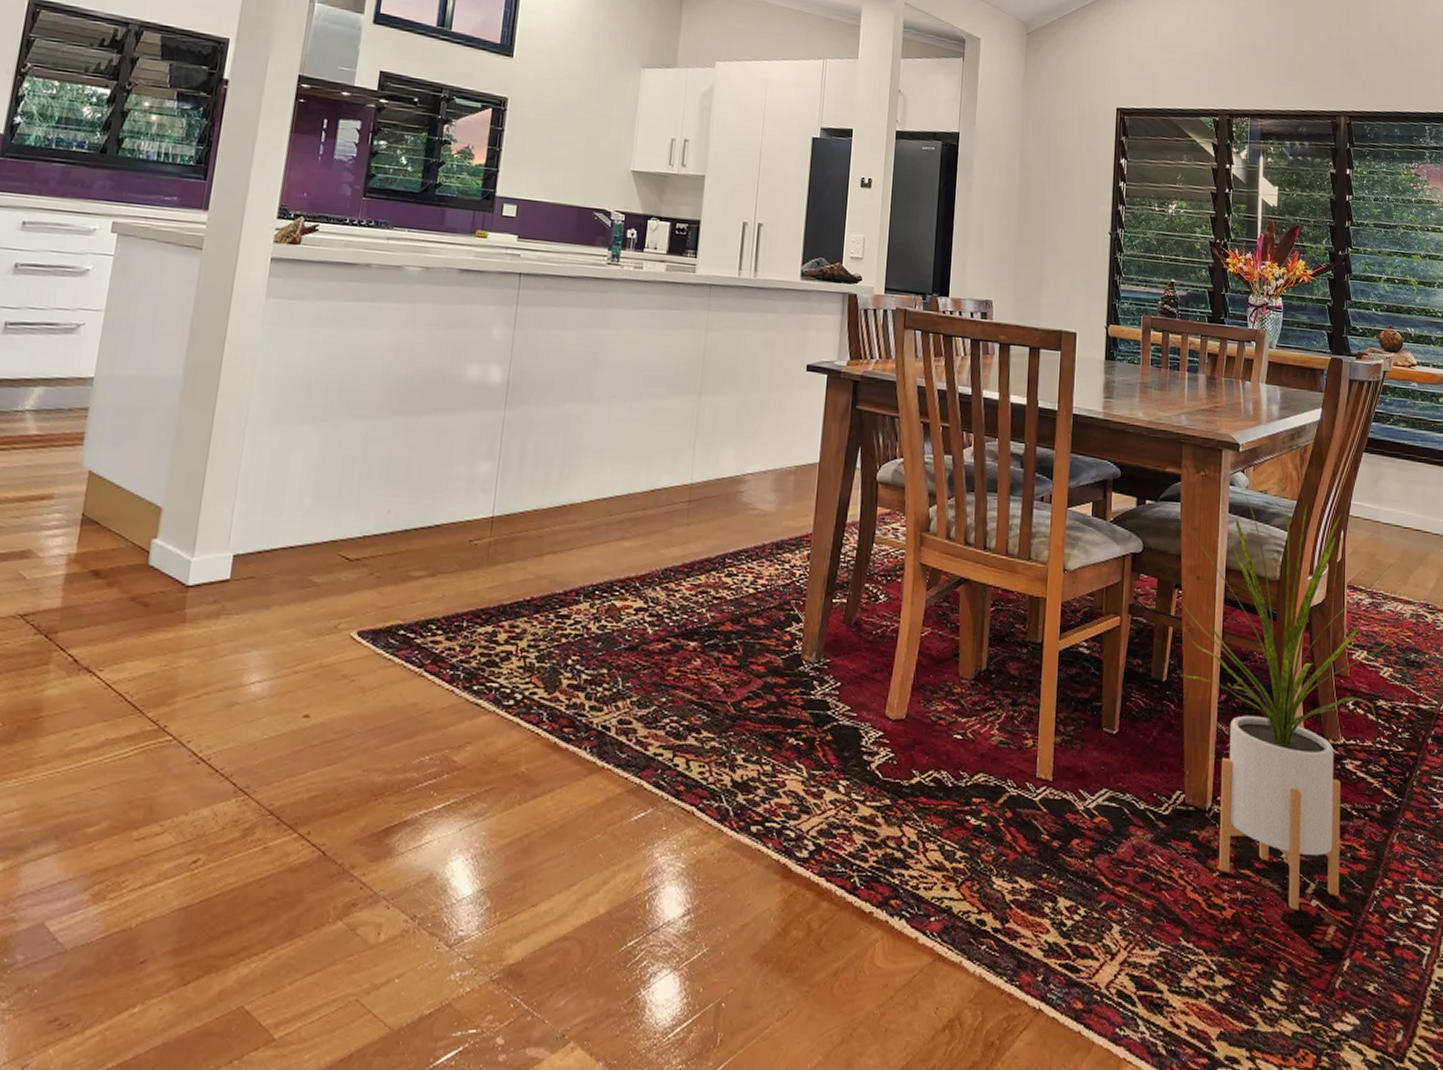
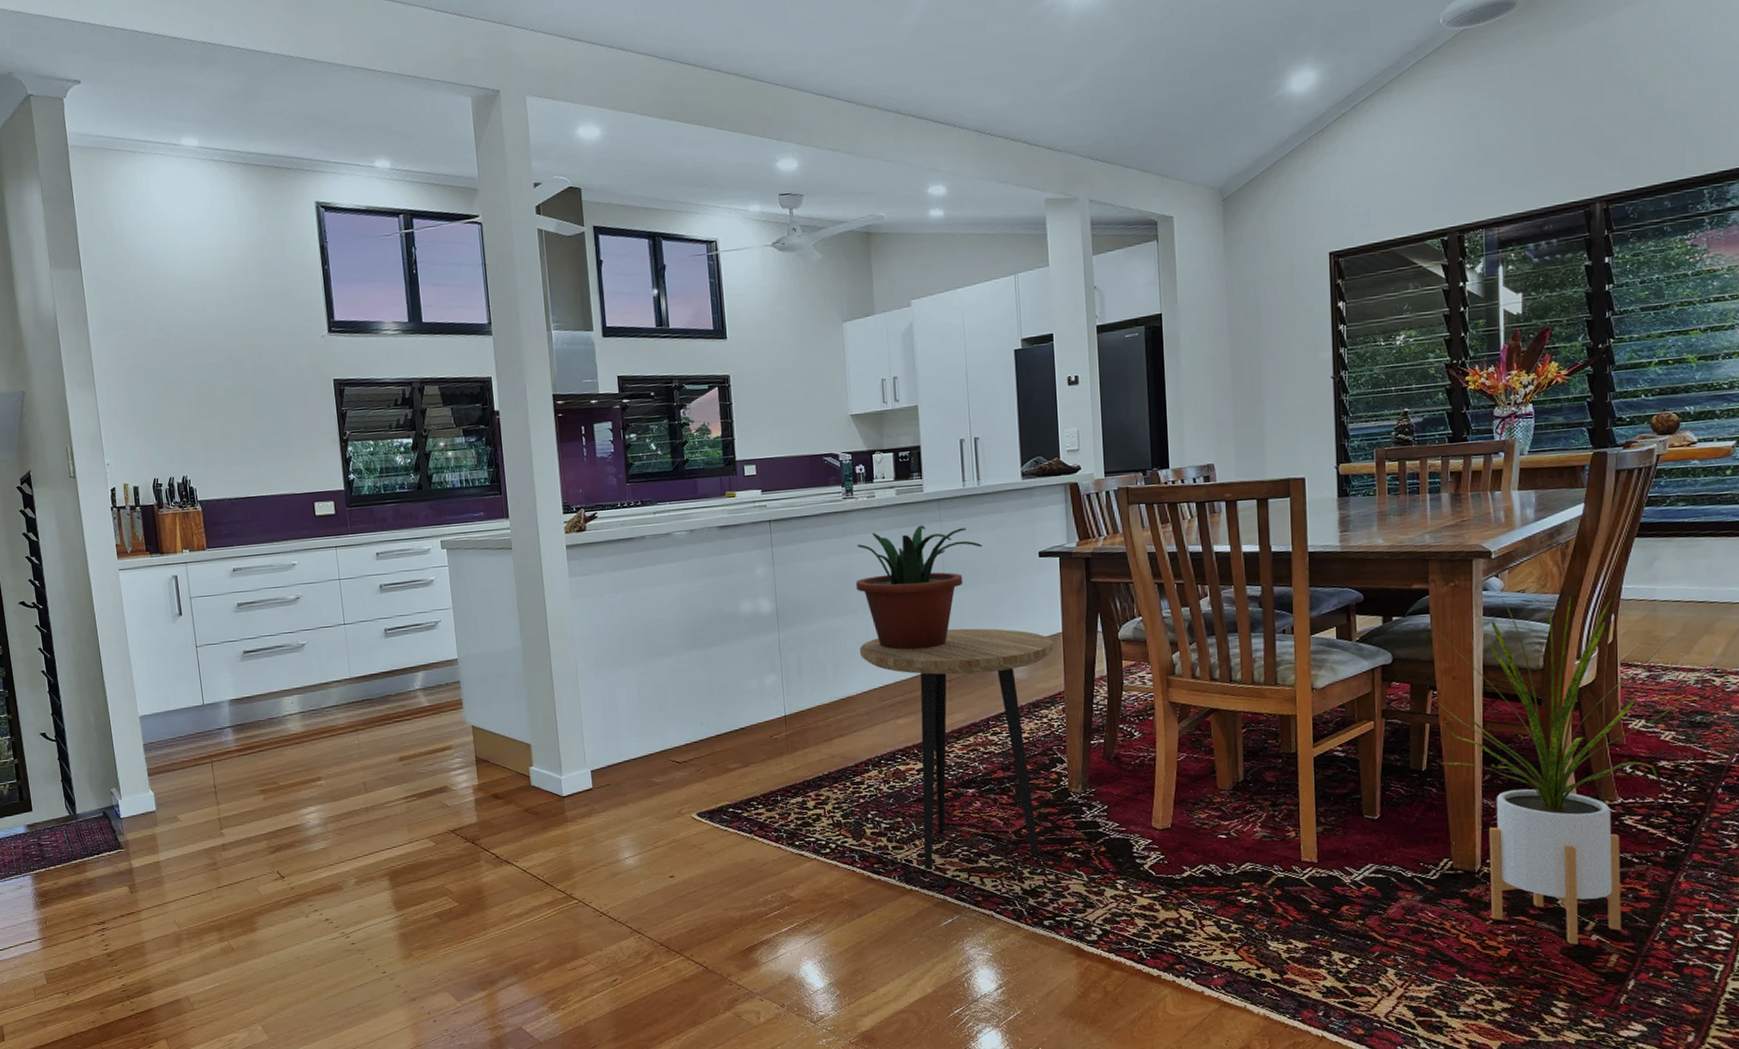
side table: none [594,436,808,742] -> present [860,628,1054,870]
potted plant: none [603,310,749,459] -> present [855,525,982,650]

